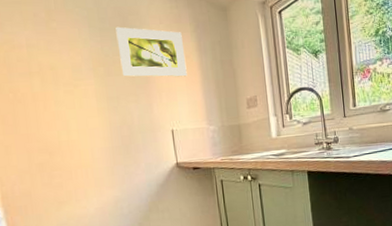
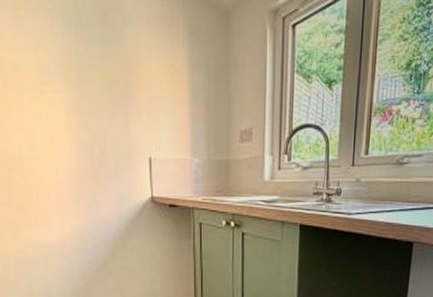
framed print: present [116,26,187,77] -> none [94,23,174,95]

